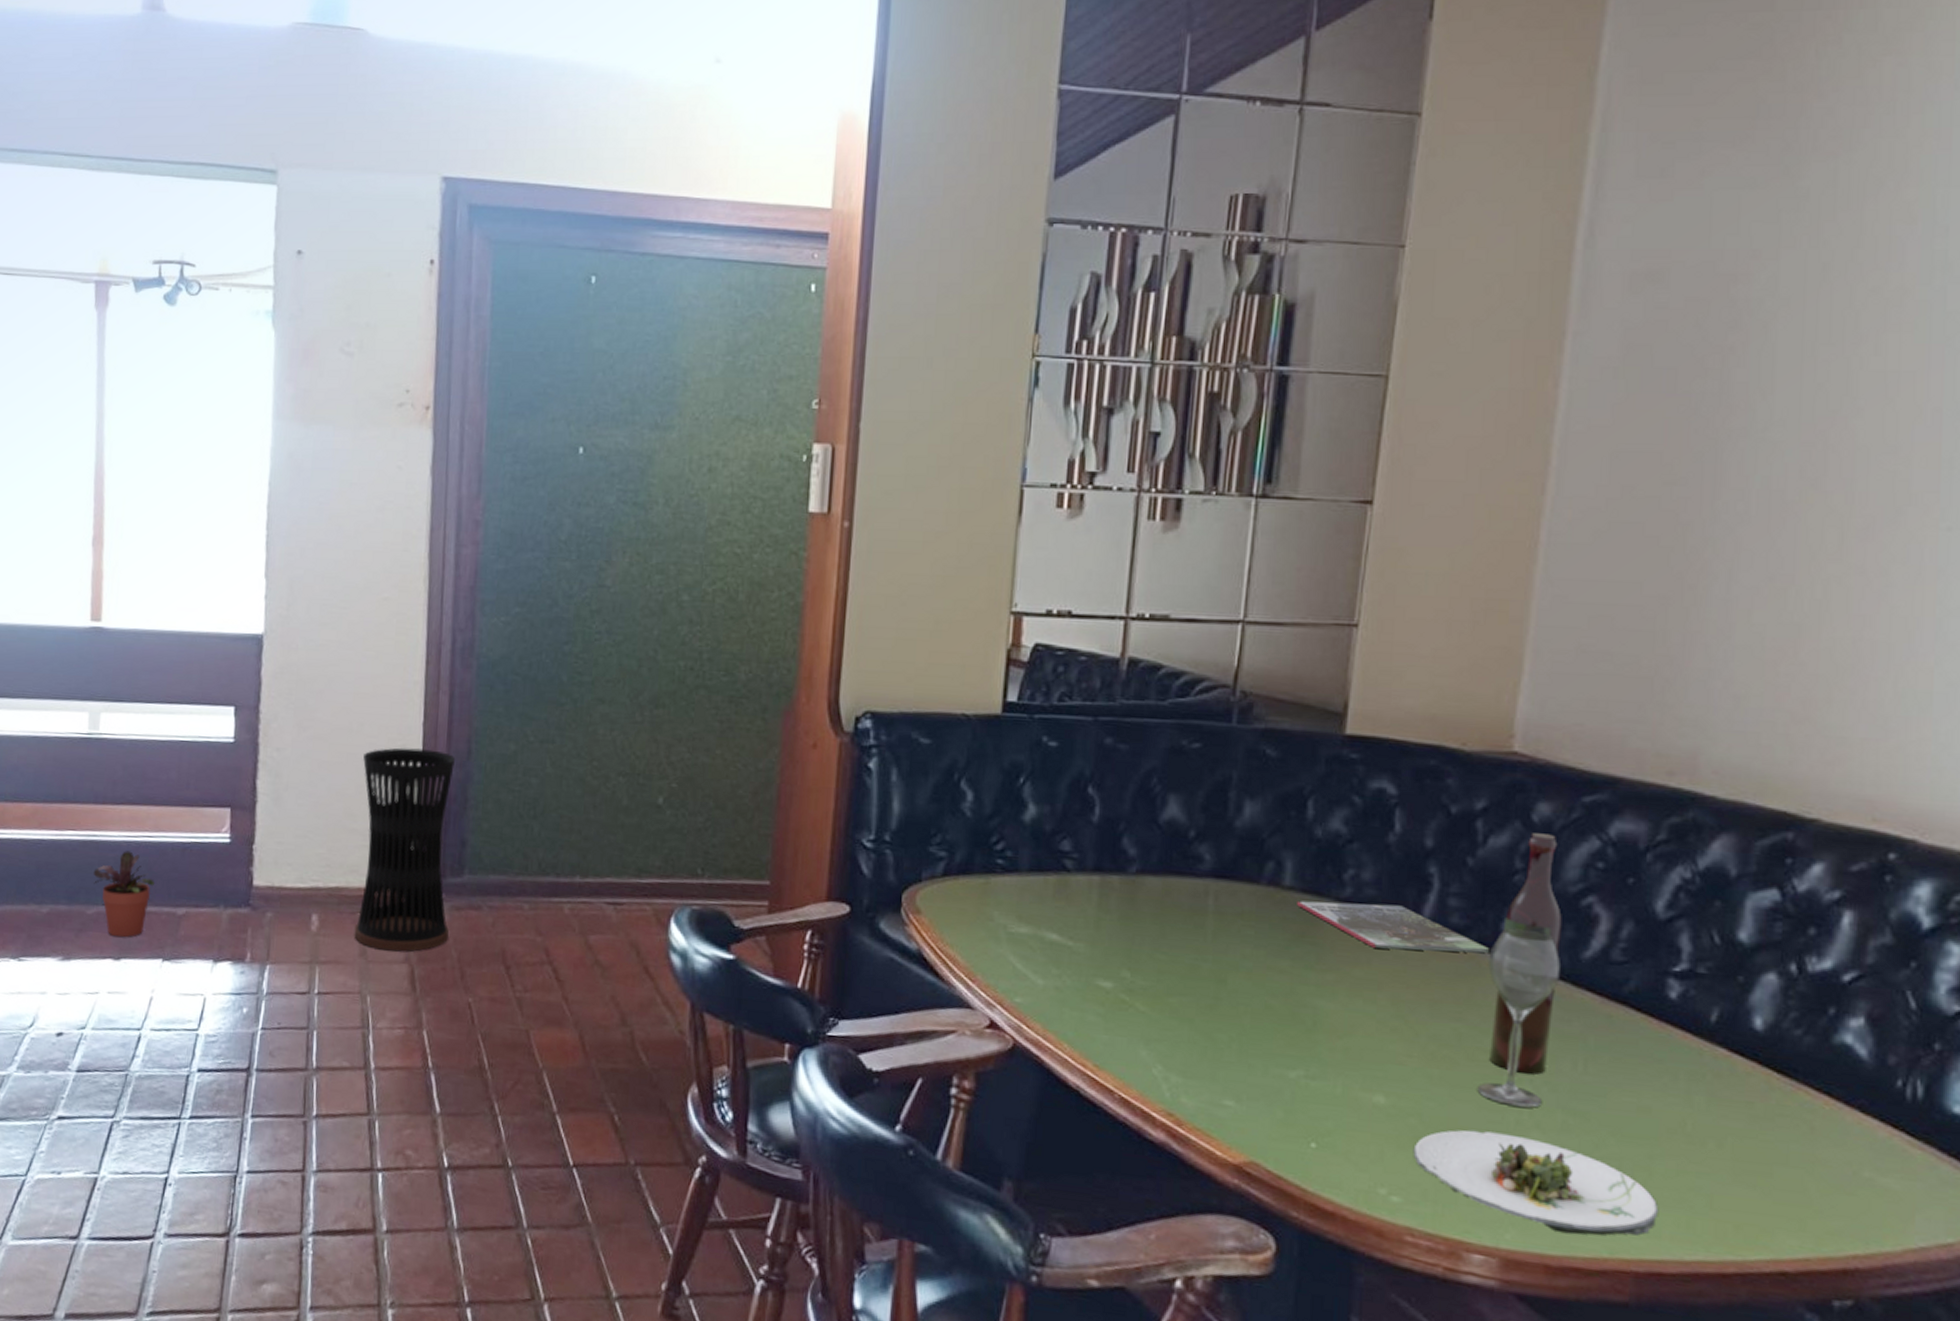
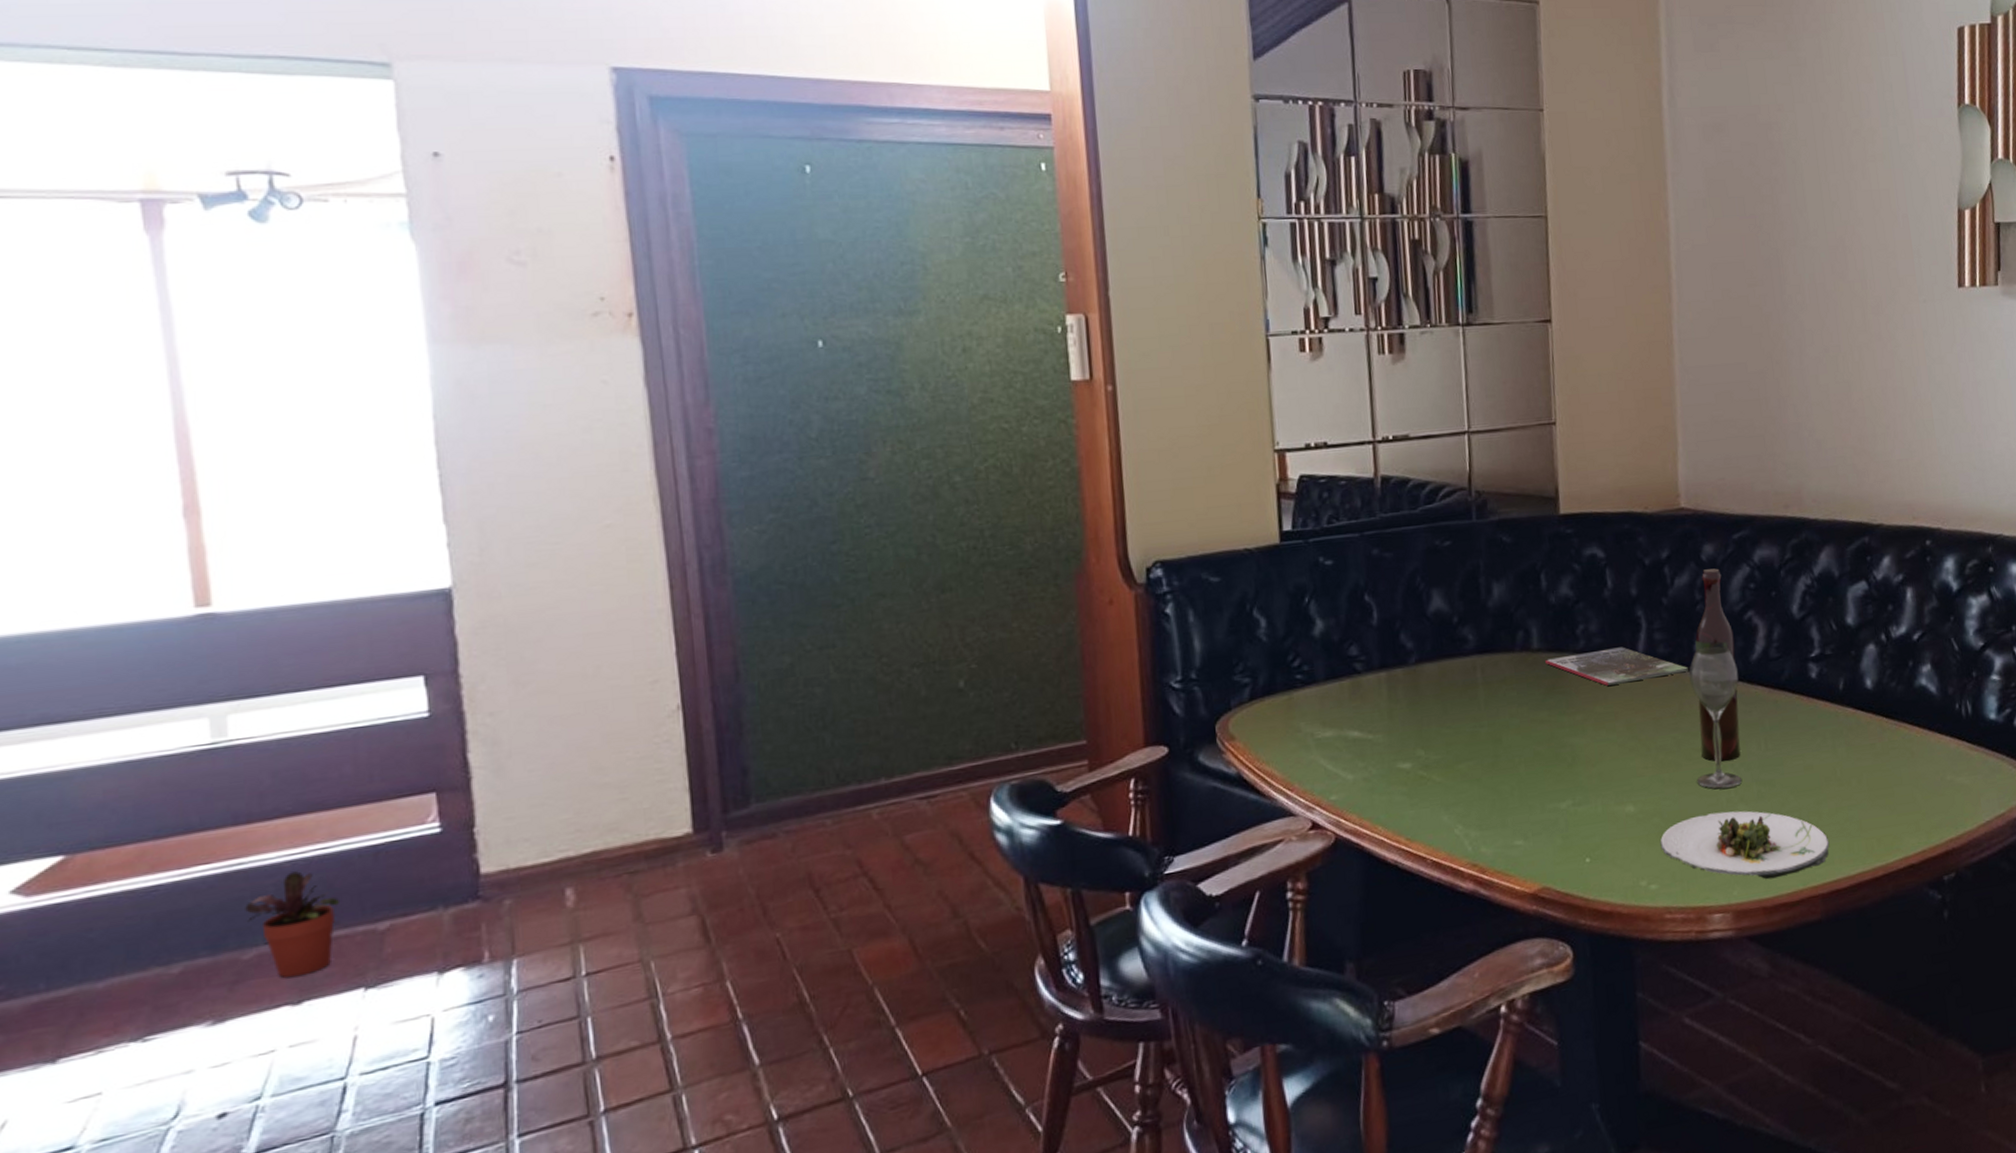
umbrella stand: present [354,748,456,951] -> none [606,679,742,908]

